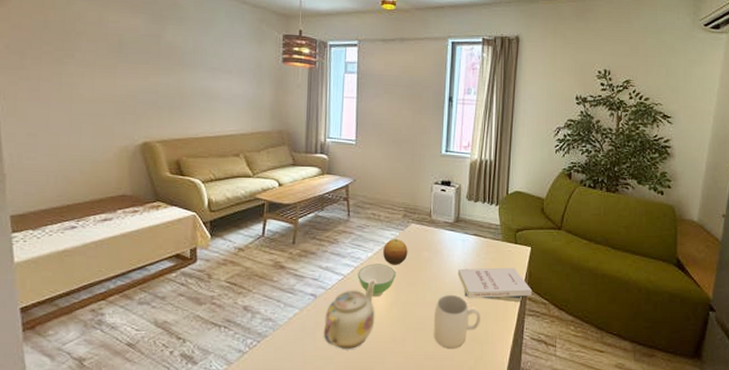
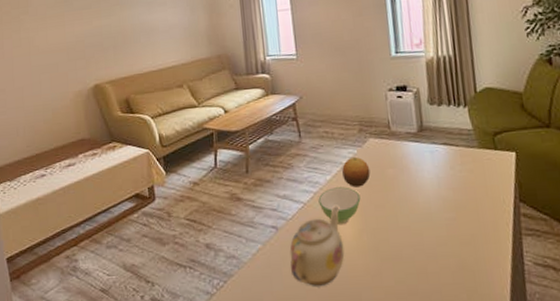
mug: present [434,294,481,348] -> none [410,215,468,281]
books: present [457,267,533,302] -> none [430,178,527,220]

